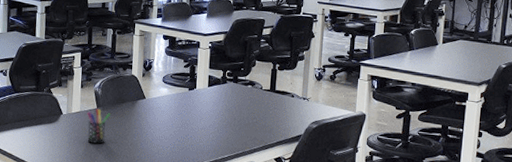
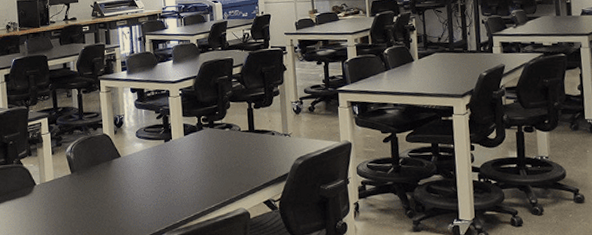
pen holder: present [87,109,111,145] -> none [62,174,87,212]

